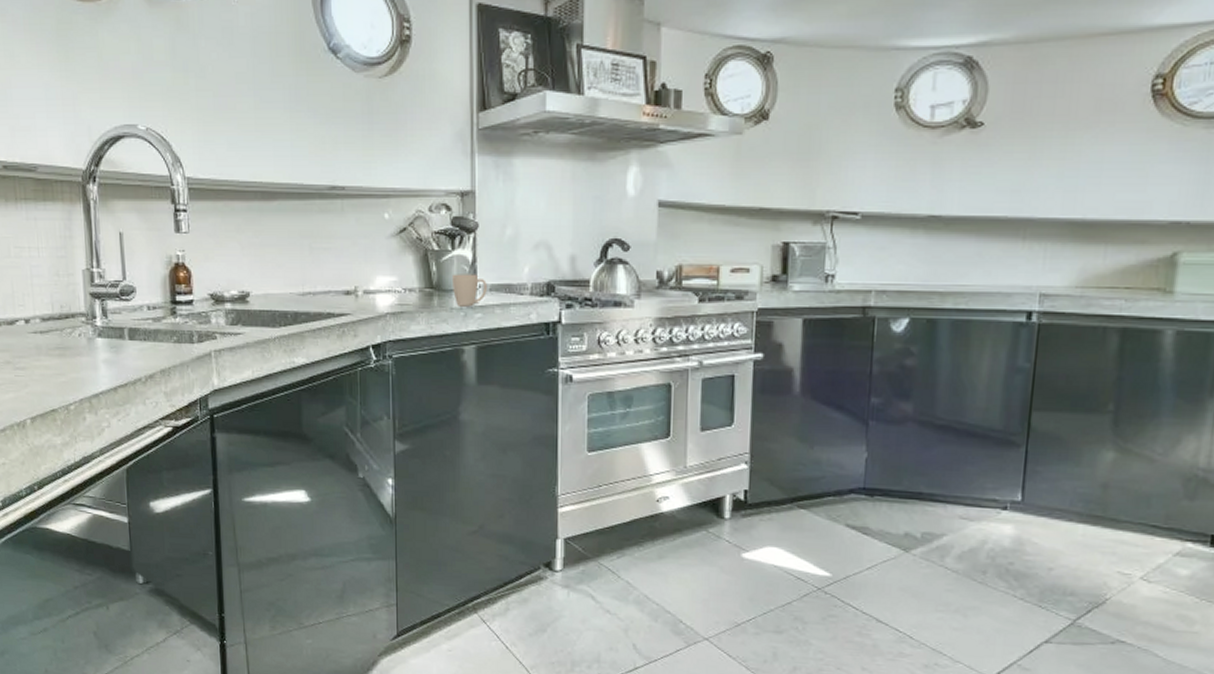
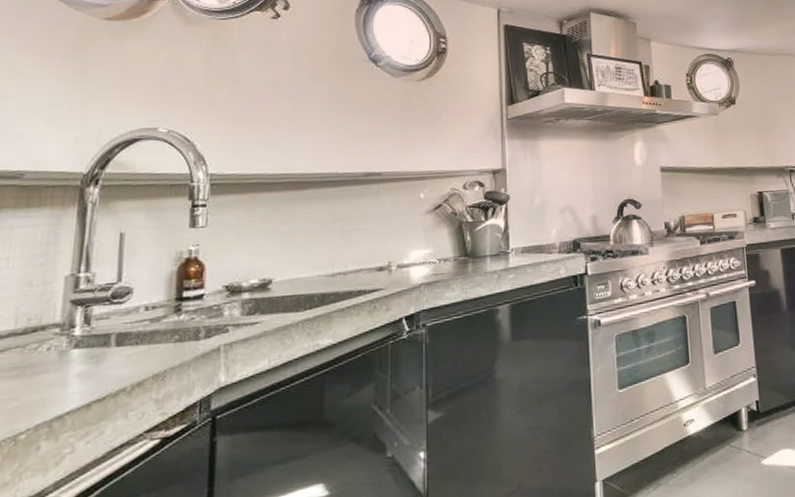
mug: present [451,274,488,307] -> none [485,239,520,270]

